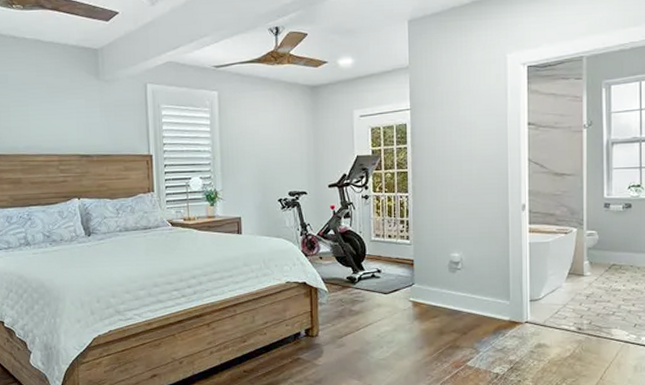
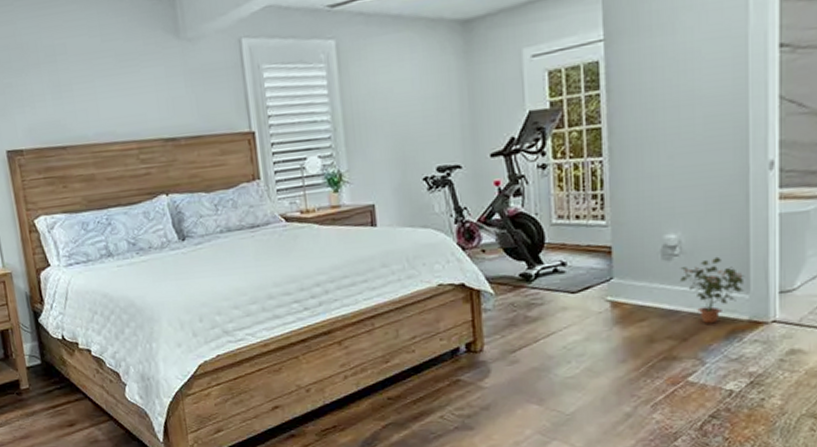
potted plant: none [461,272,506,322] -> present [679,256,745,324]

